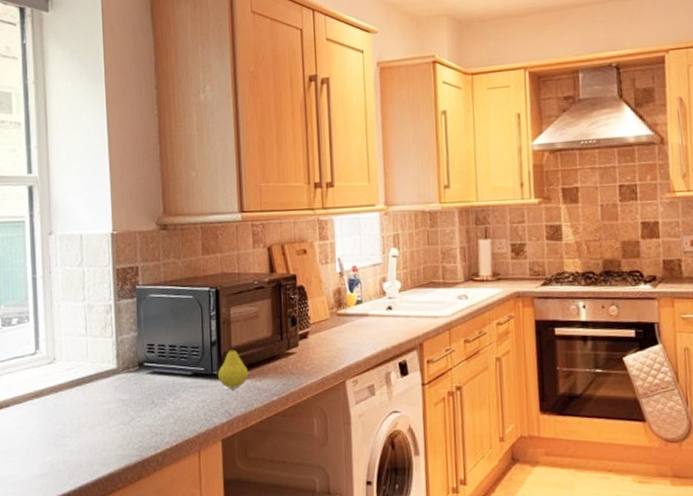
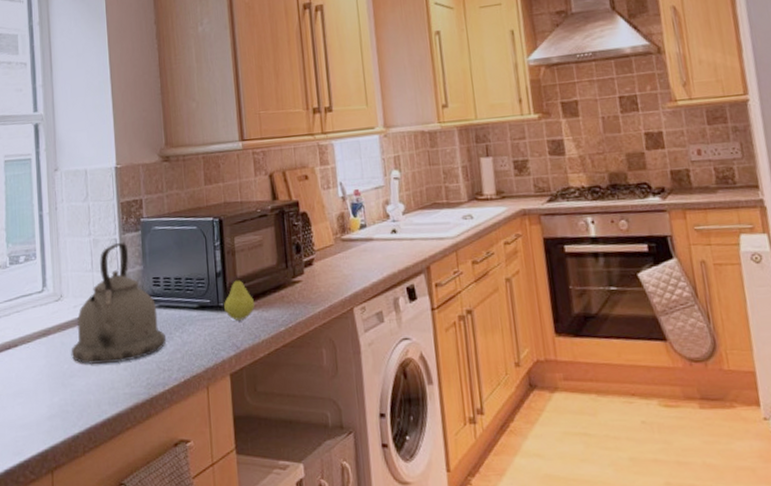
kettle: none [63,309,160,427] -> present [71,243,167,364]

